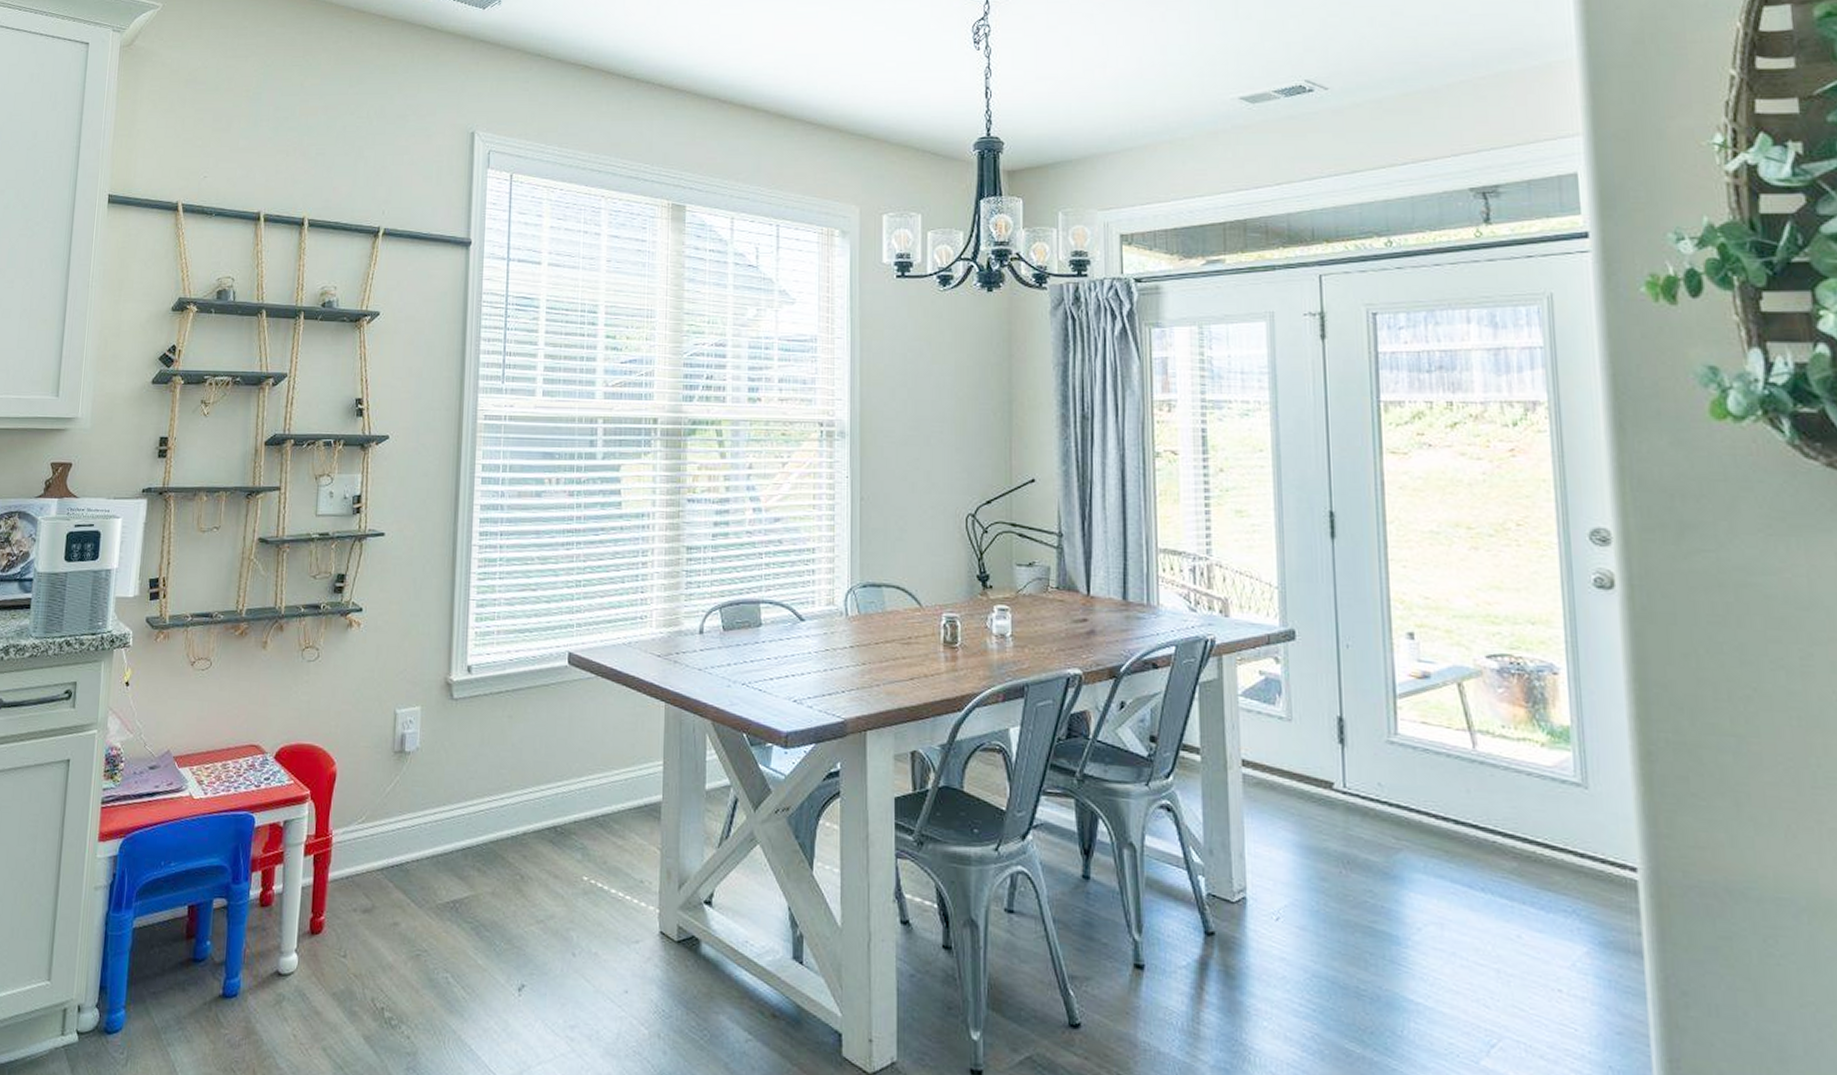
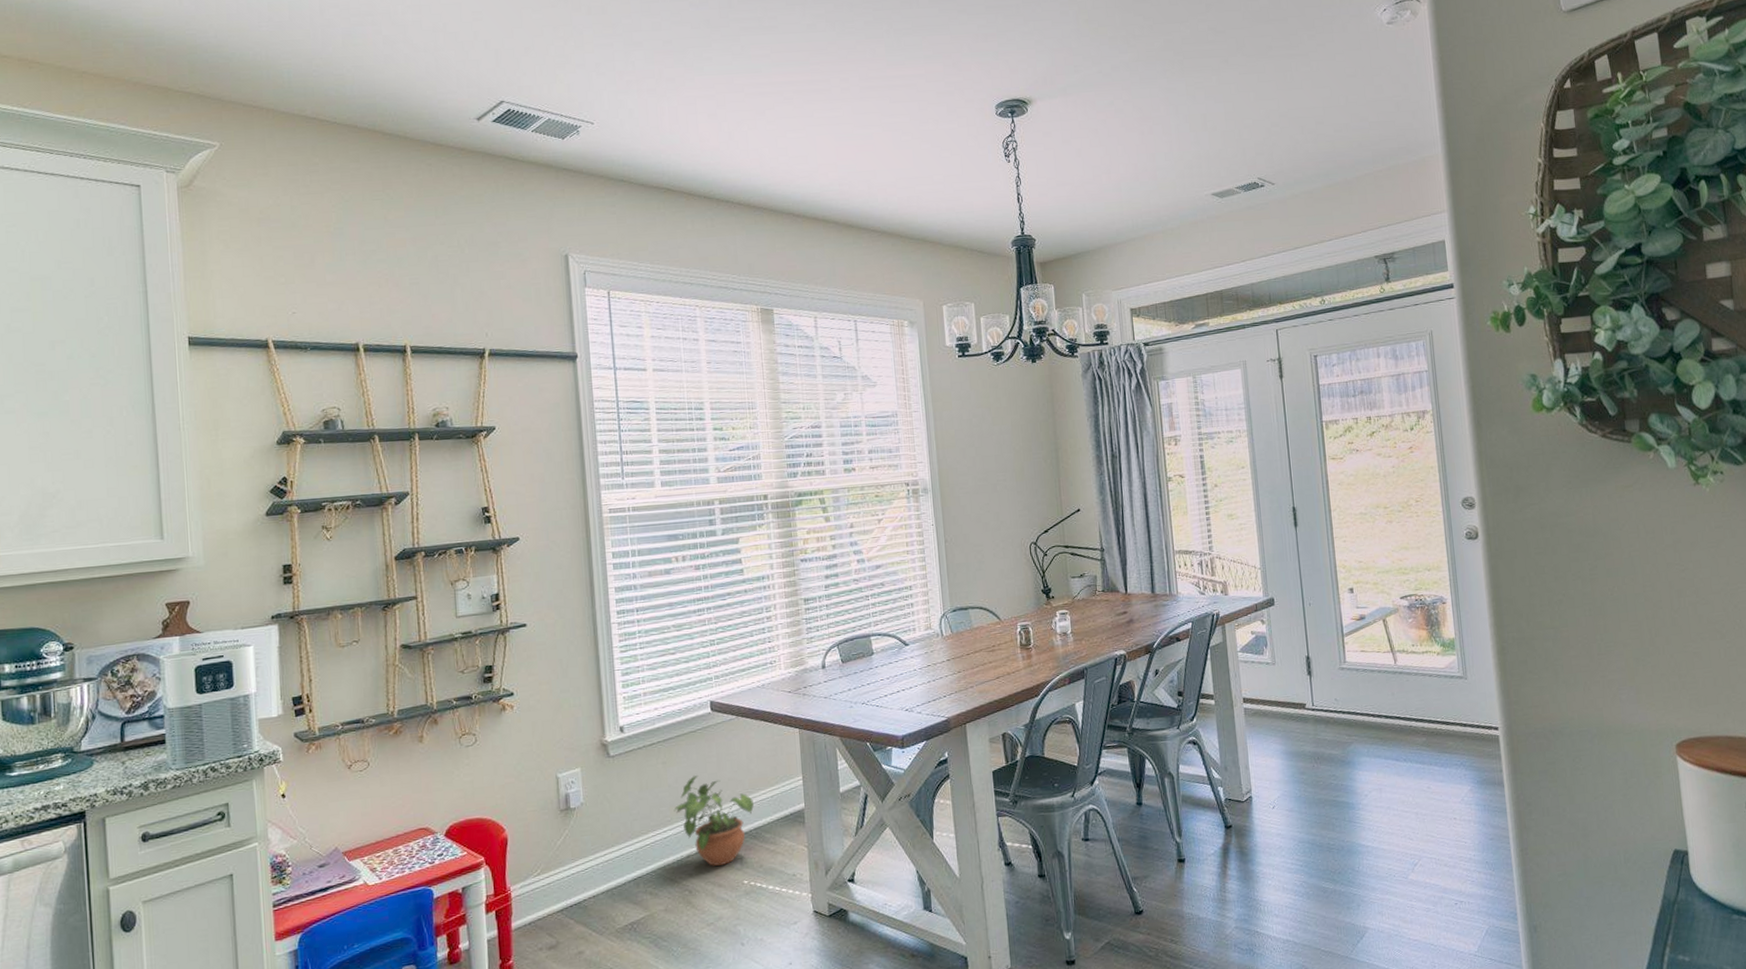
potted plant: none [514,738,604,853] -> present [674,775,754,866]

